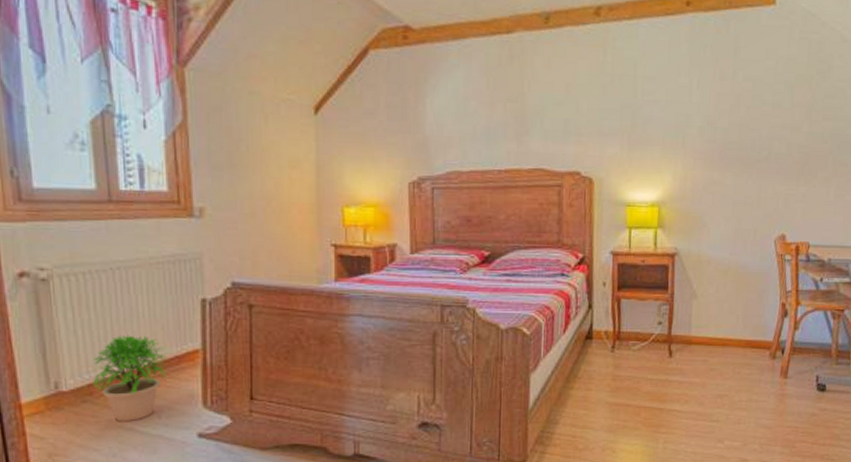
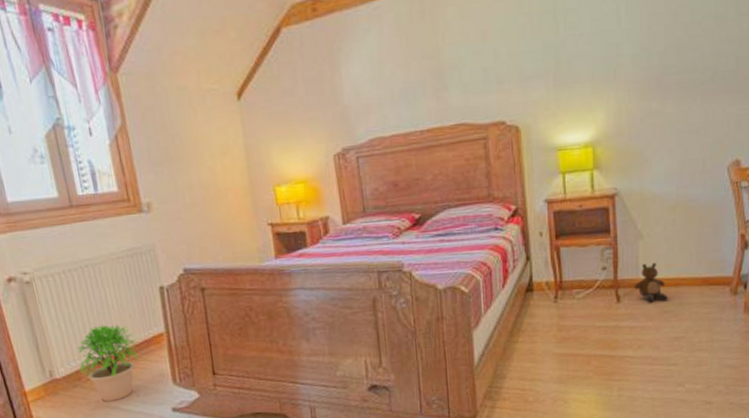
bear: none [685,322,715,360] -> present [634,262,668,303]

